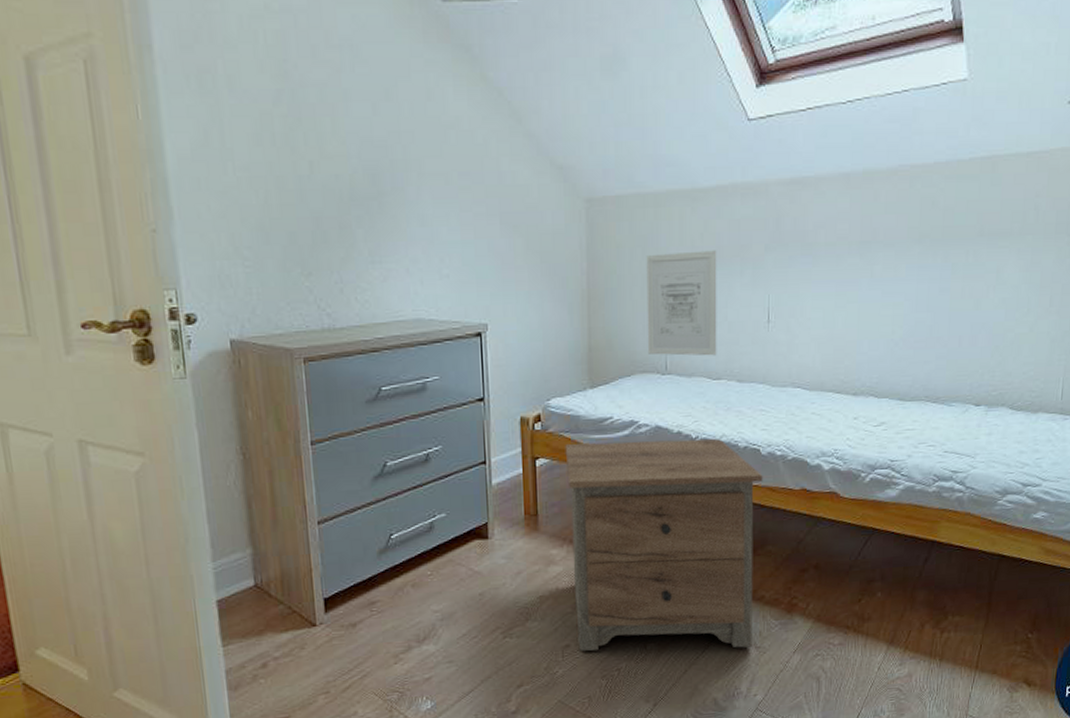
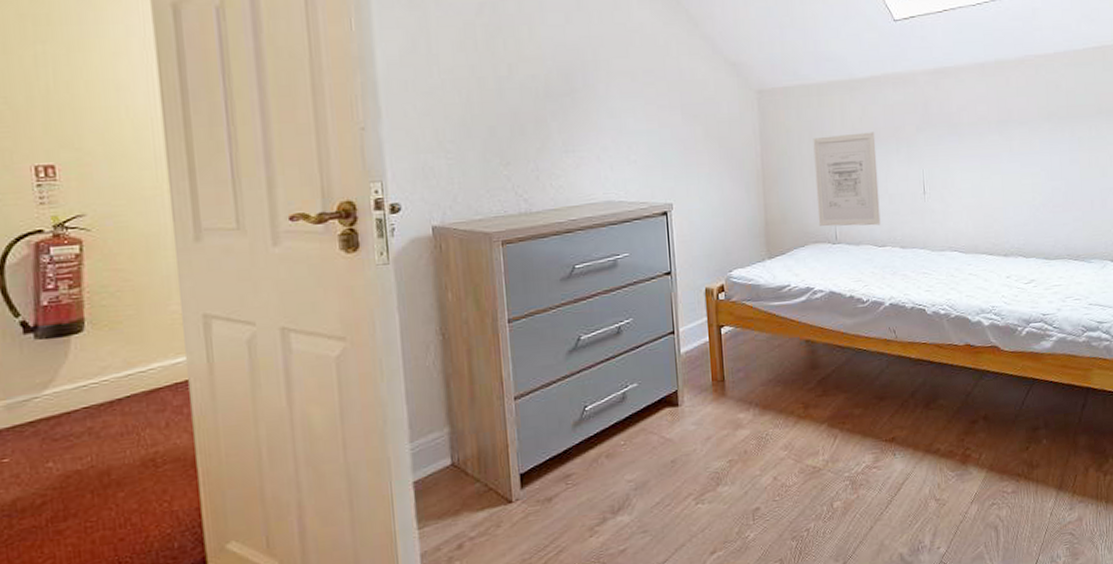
nightstand: present [565,438,763,651] -> none [747,301,932,513]

